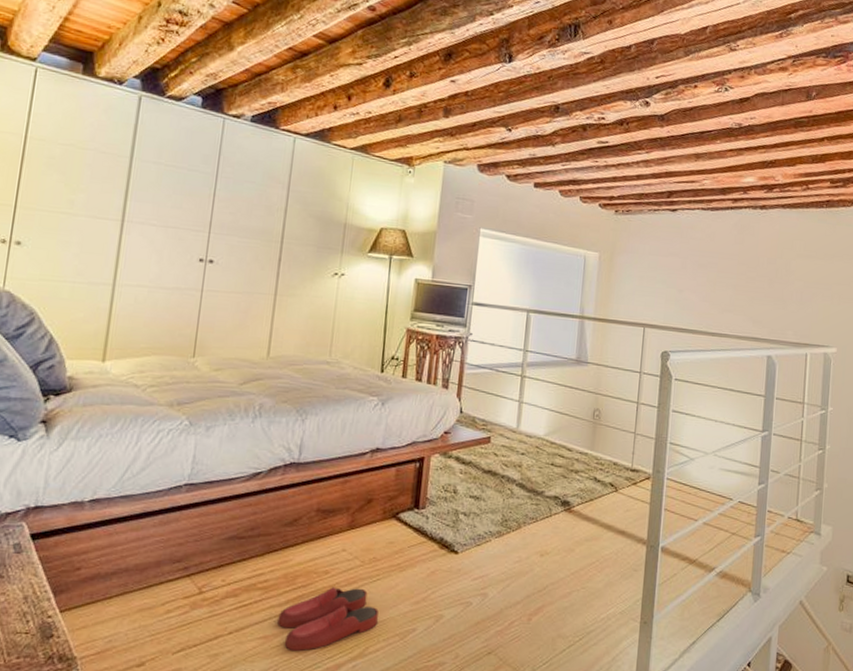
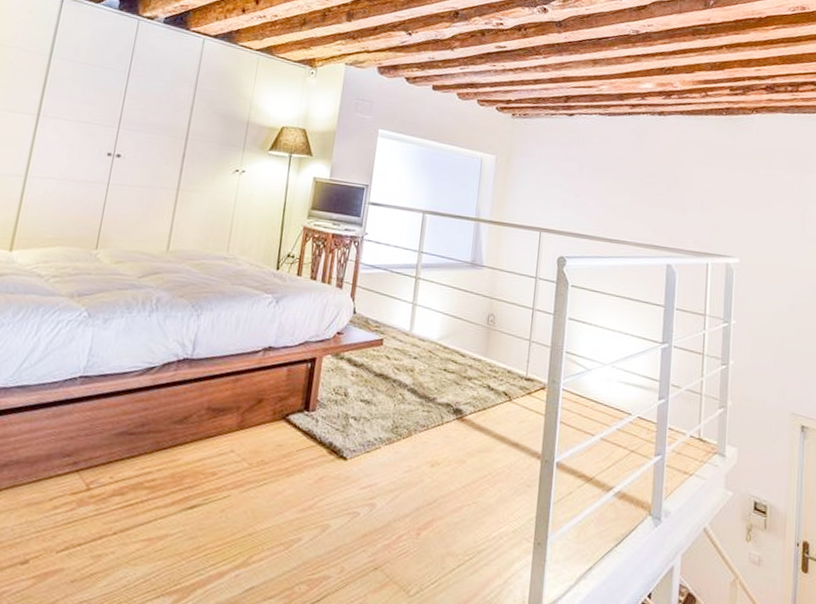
slippers: present [278,587,378,651] -> none [162,489,264,556]

